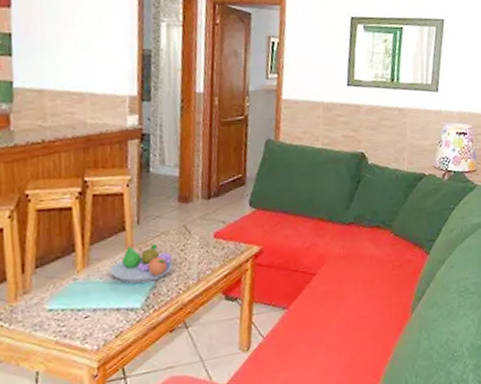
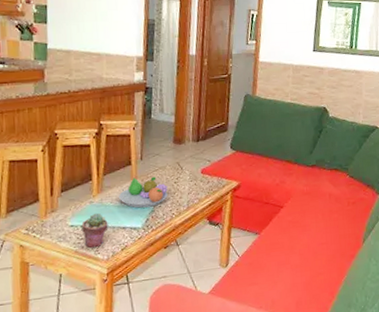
potted succulent: none [63,292,98,338] -> present [81,212,108,249]

